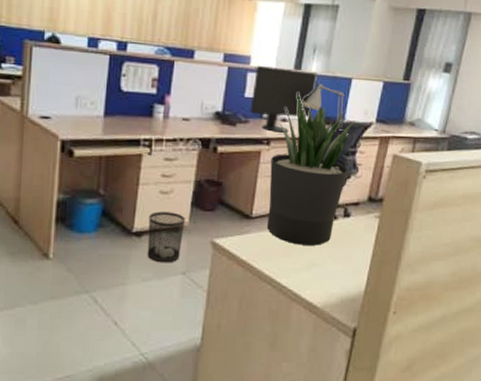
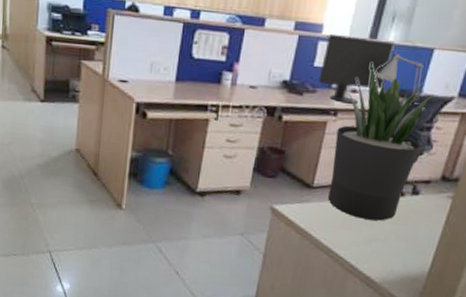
waste bin: present [147,211,186,263] -> none [208,174,247,223]

